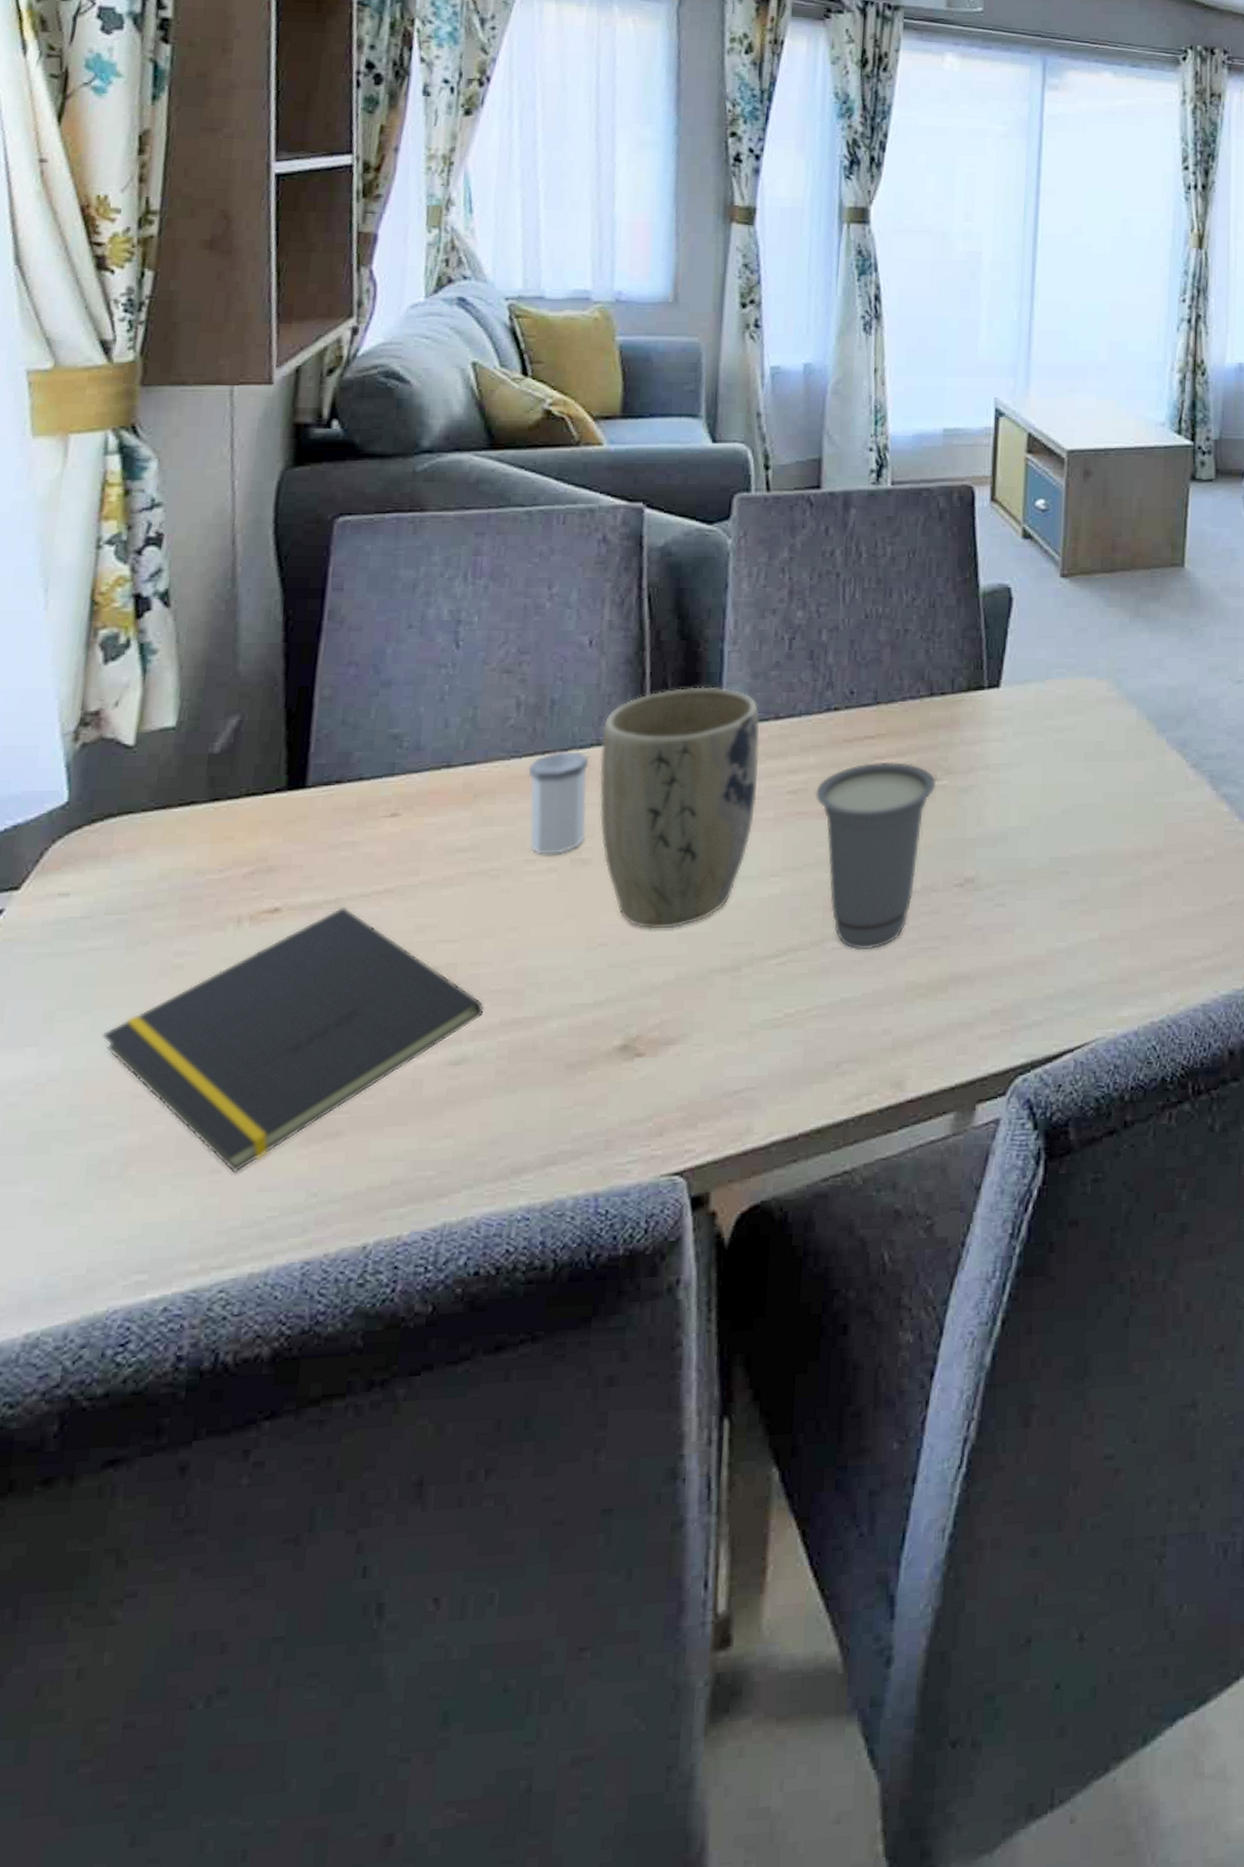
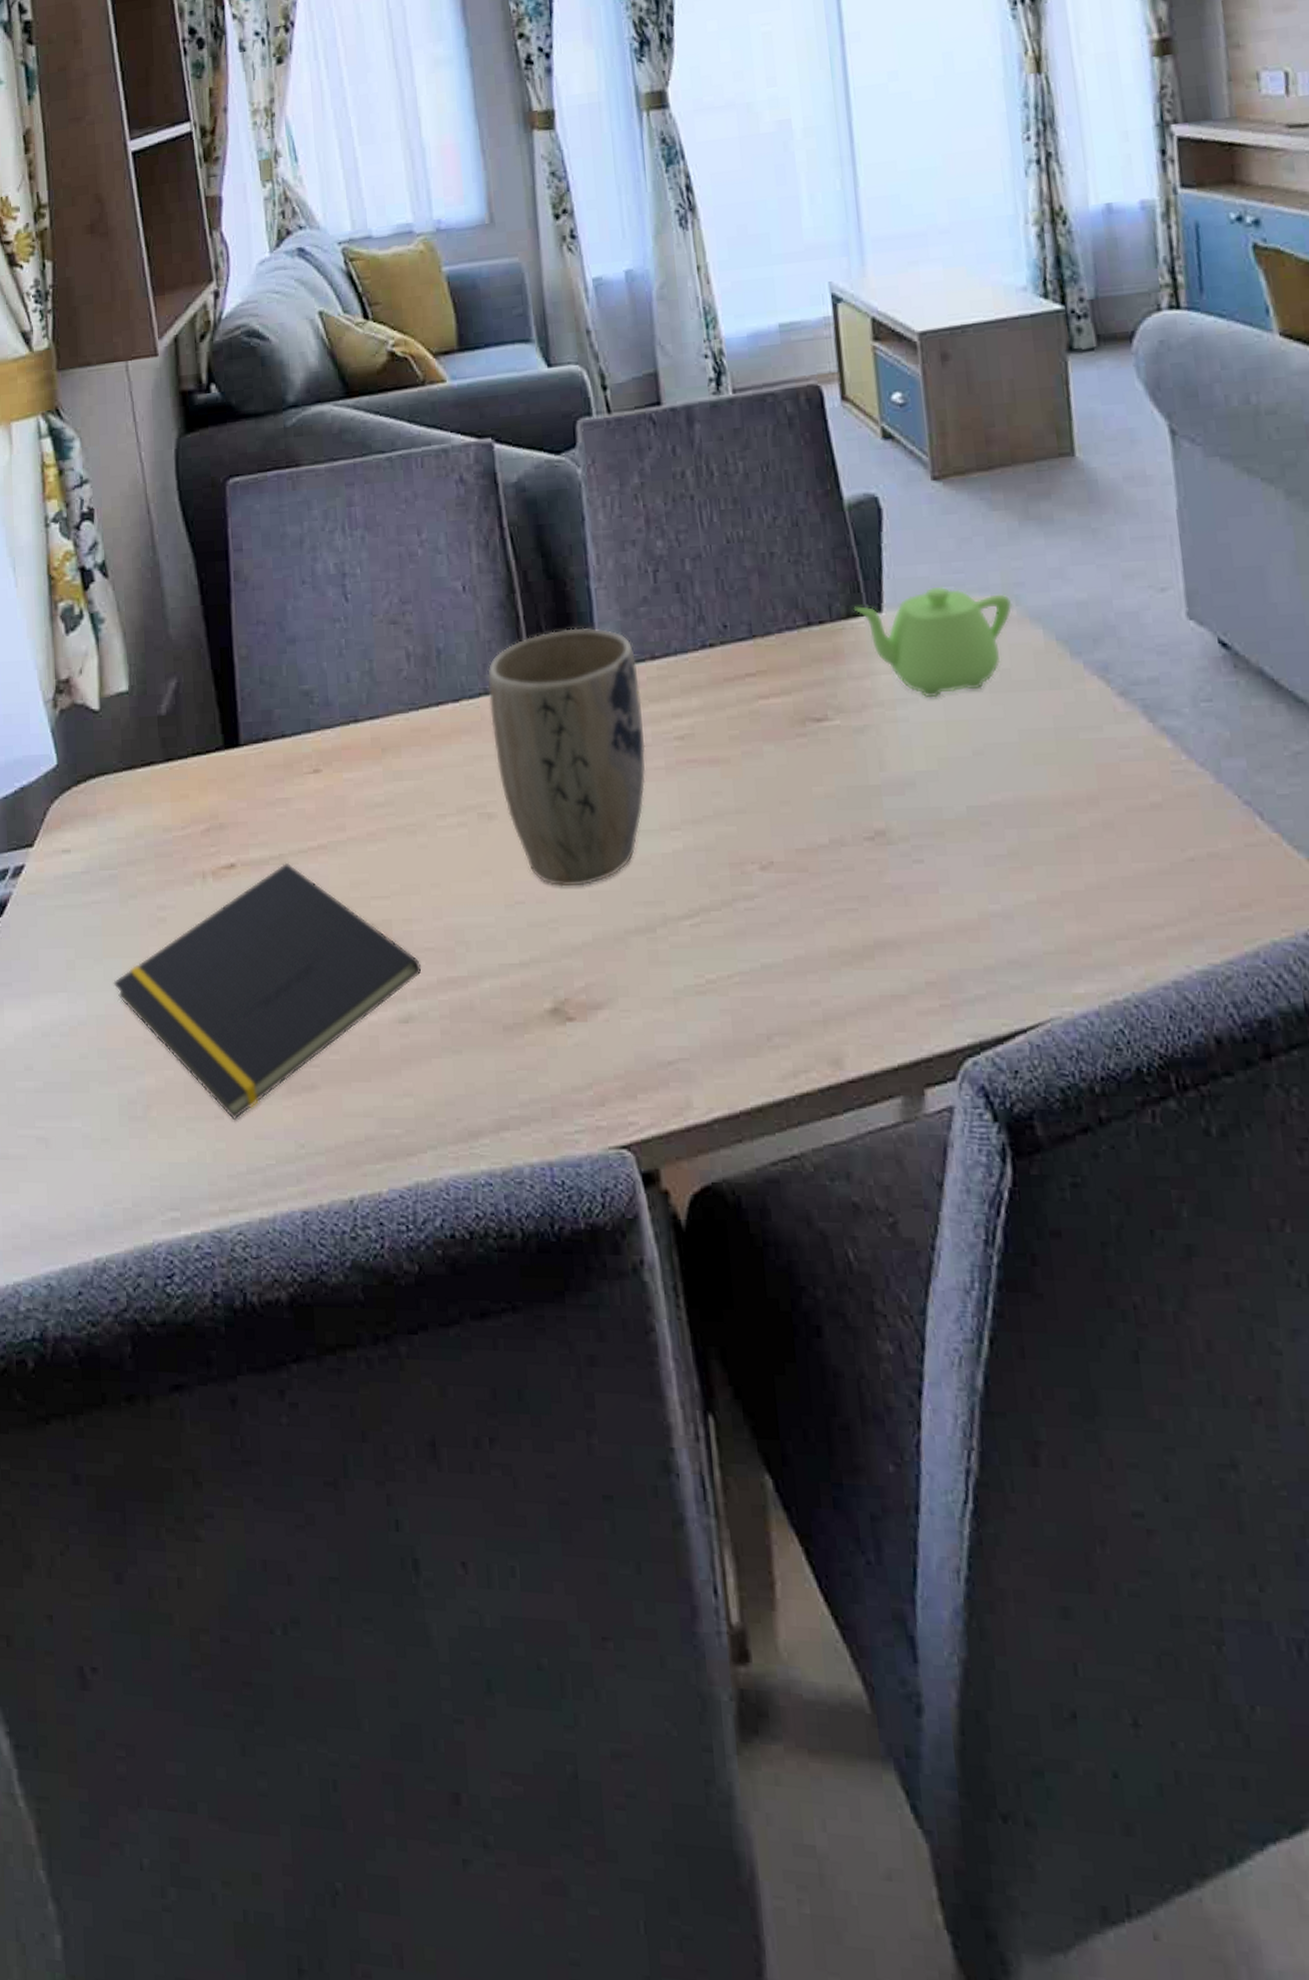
salt shaker: present [527,751,589,855] -> none [426,701,487,809]
cup: present [815,761,937,951] -> none [703,700,829,912]
teapot: none [974,668,1114,764] -> present [853,586,1013,699]

